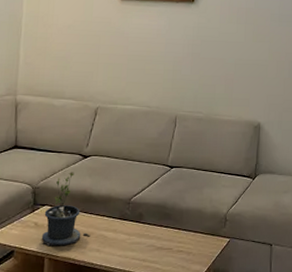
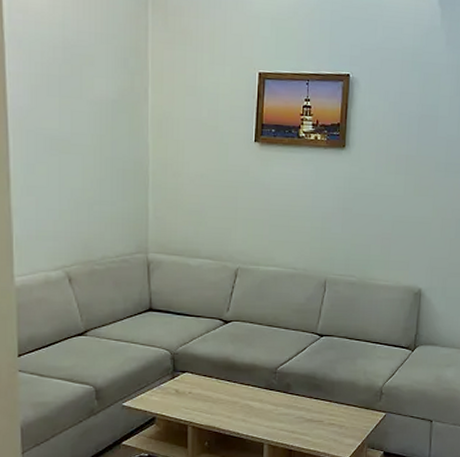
potted plant: present [41,172,91,247] -> none [183,338,235,415]

